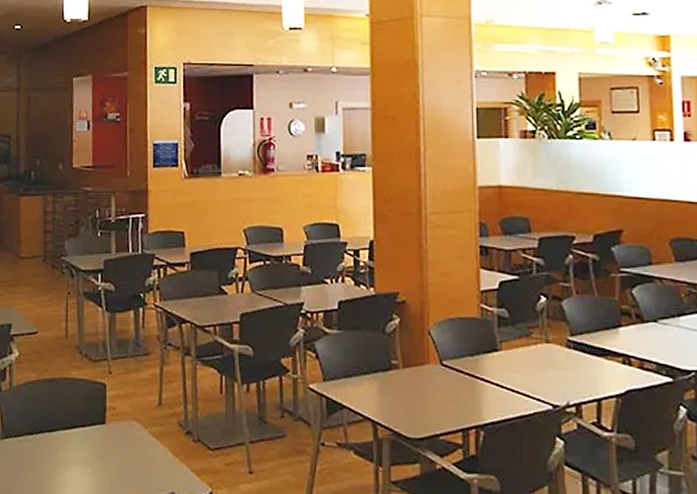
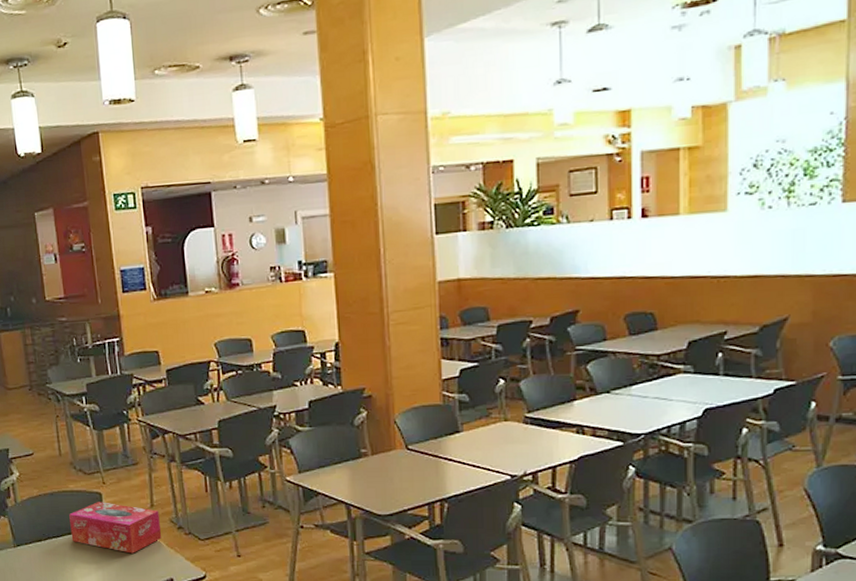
tissue box: none [66,394,168,459] -> present [69,502,162,554]

